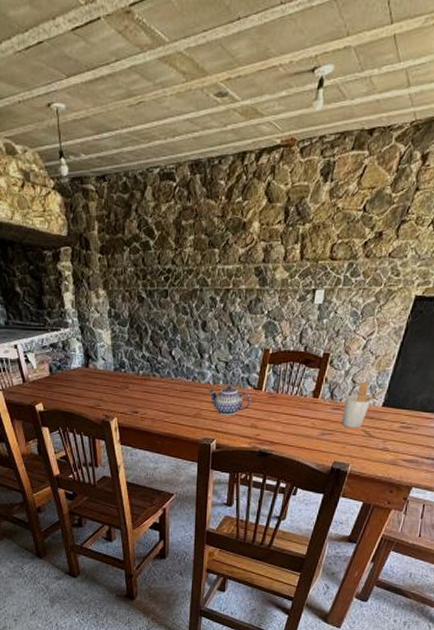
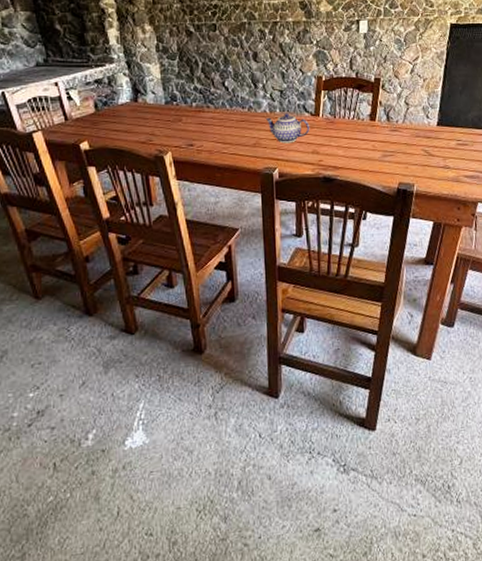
utensil holder: present [341,381,387,428] -> none [400,103,439,148]

